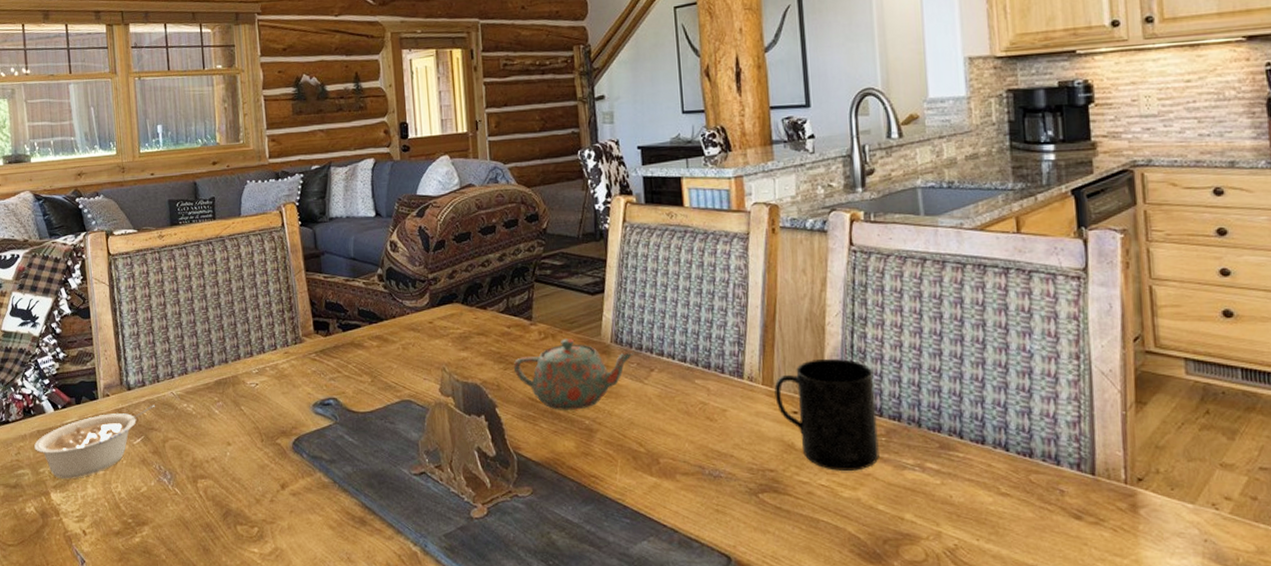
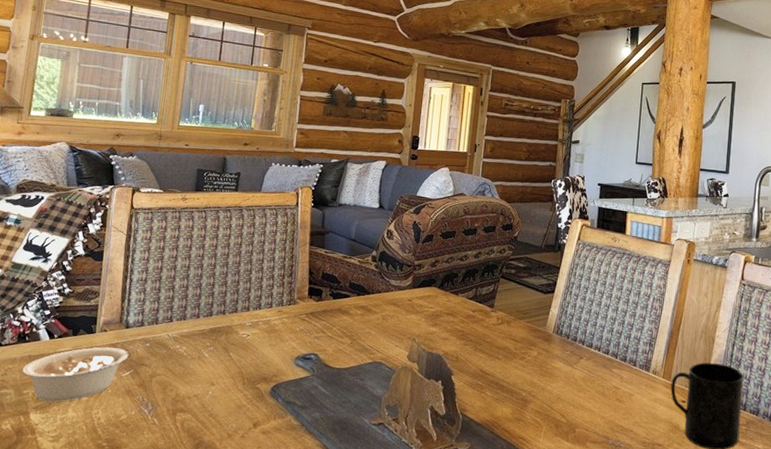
teapot: present [513,338,635,411] -> none [472,326,570,384]

